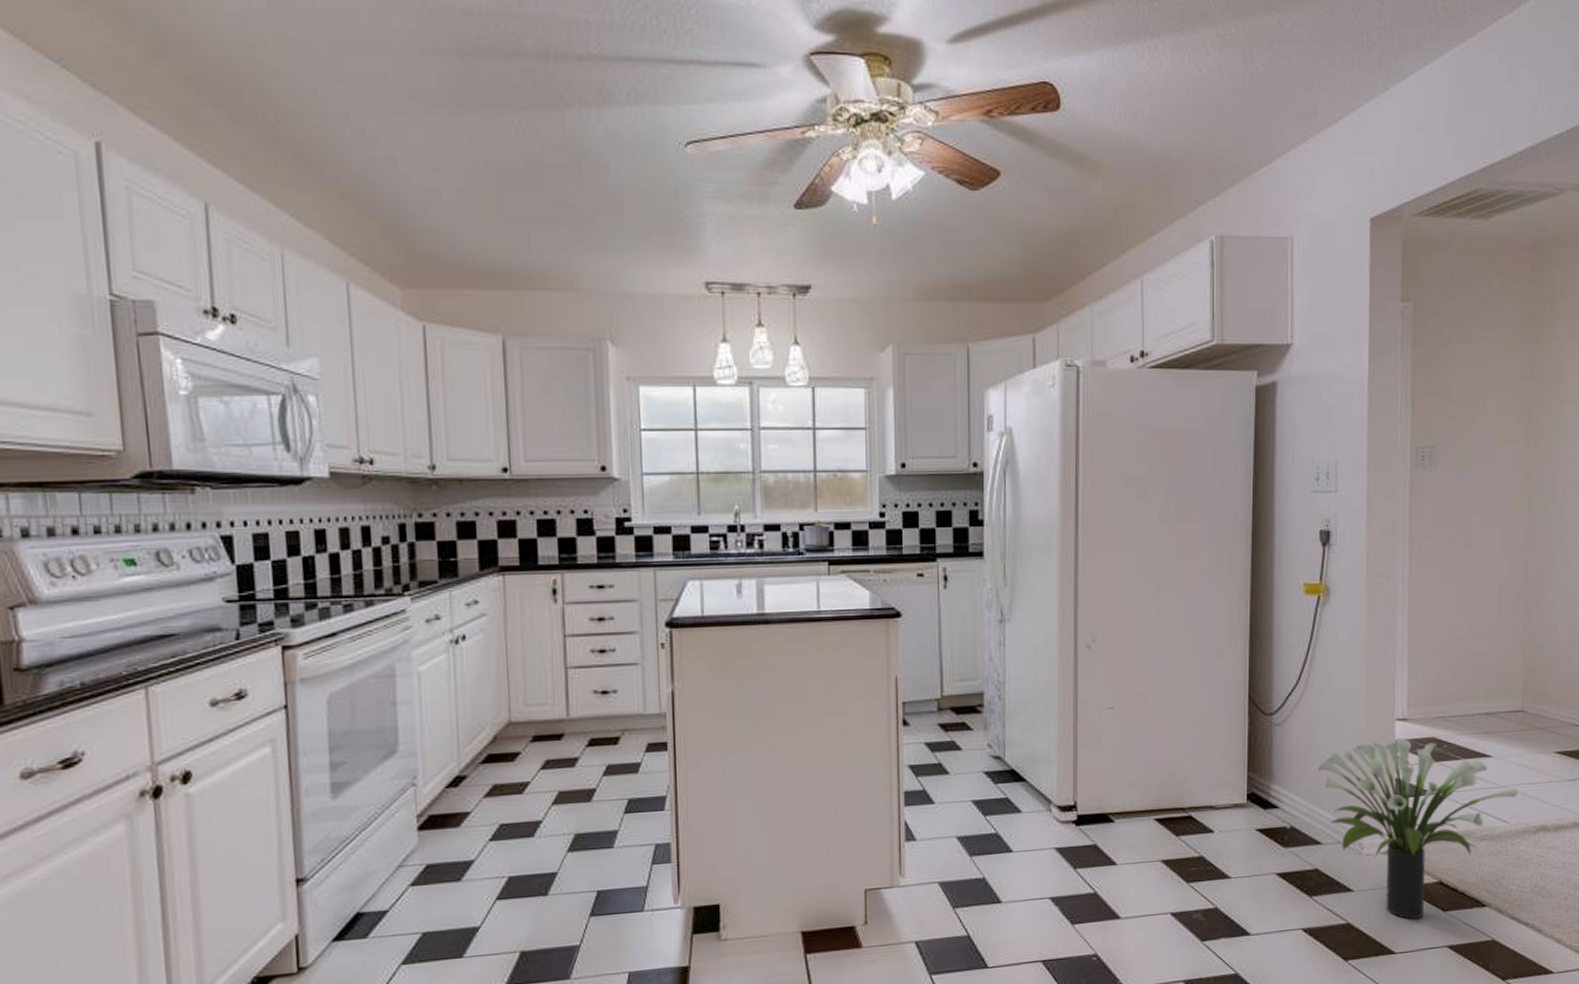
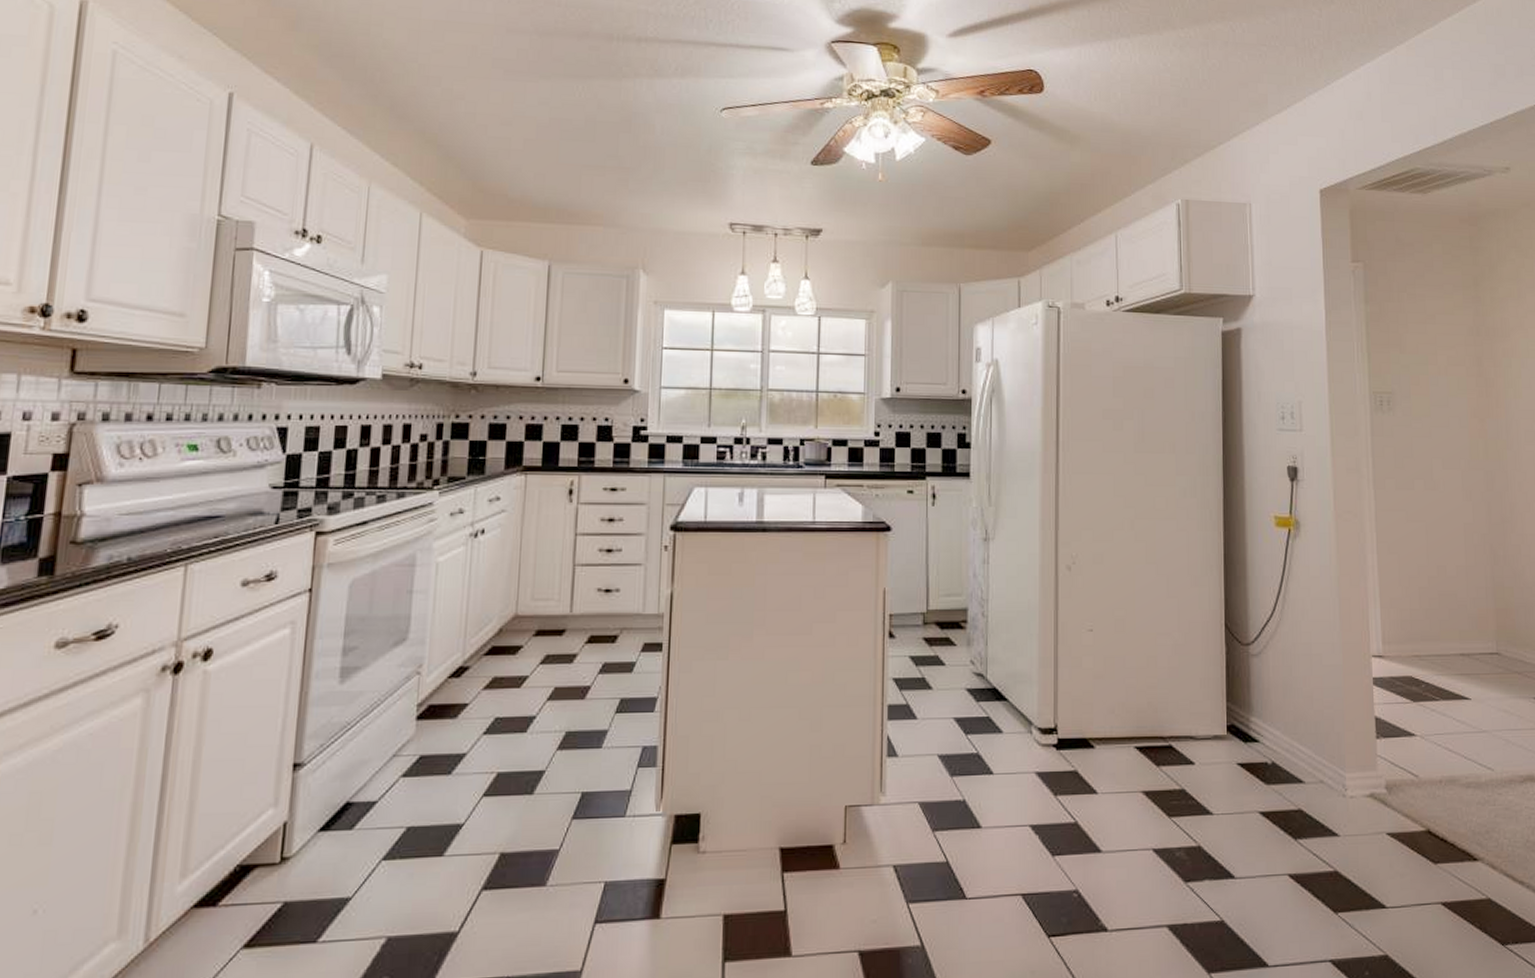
potted plant: present [1318,738,1518,920] -> none [1297,675,1501,871]

